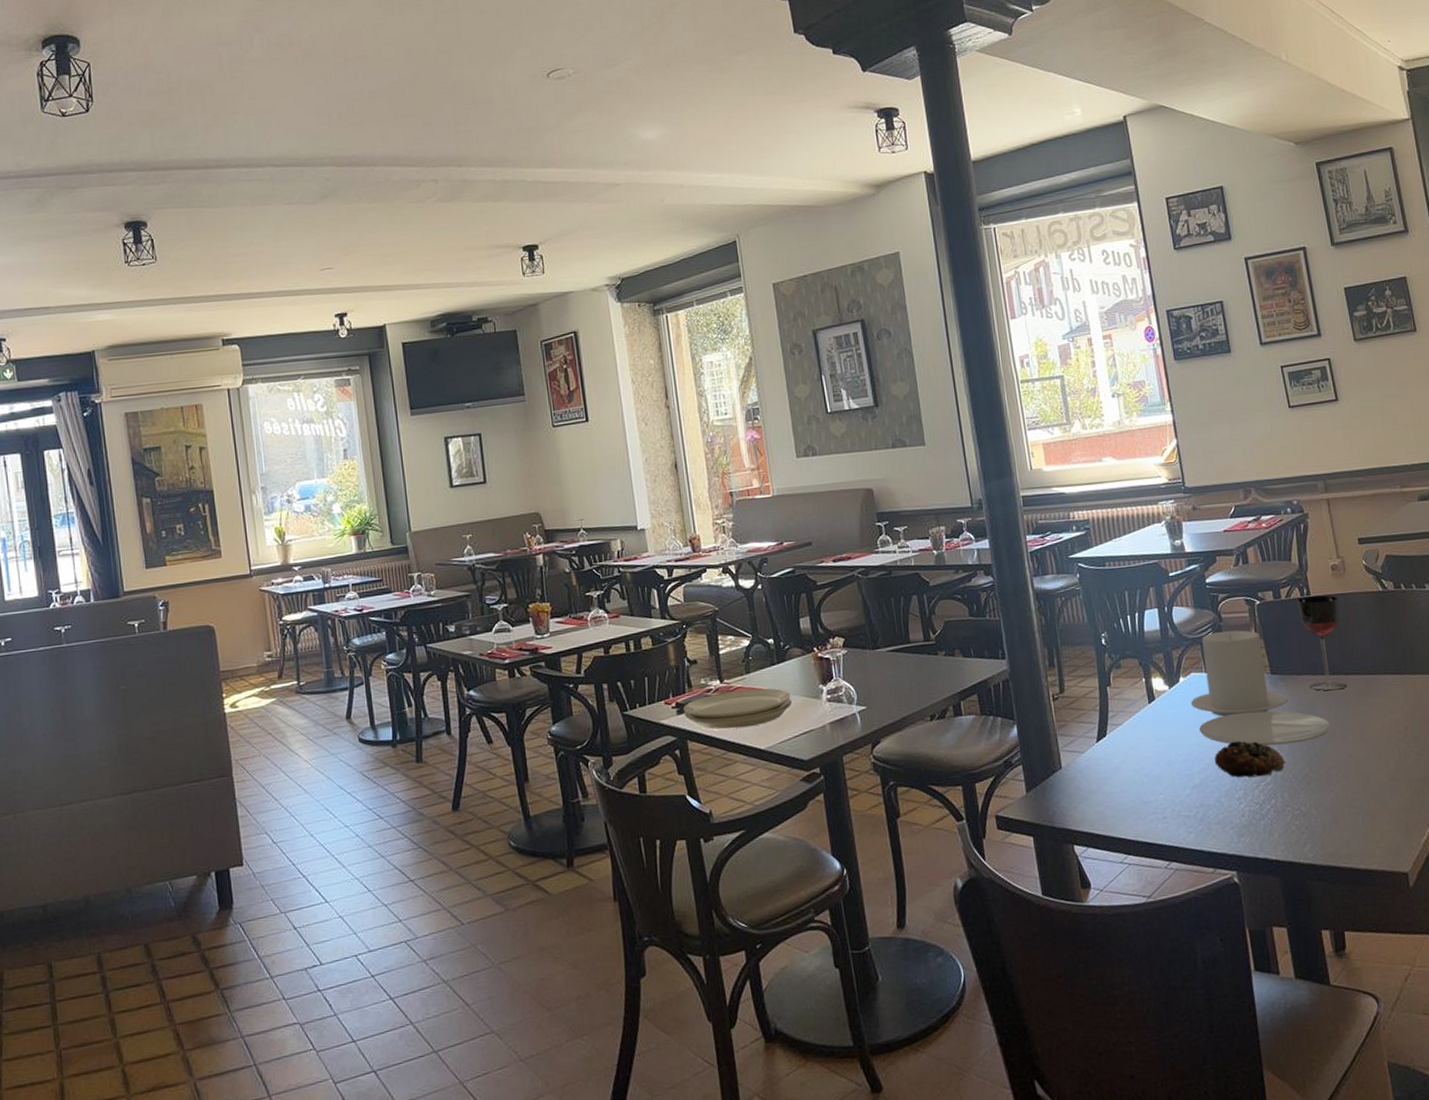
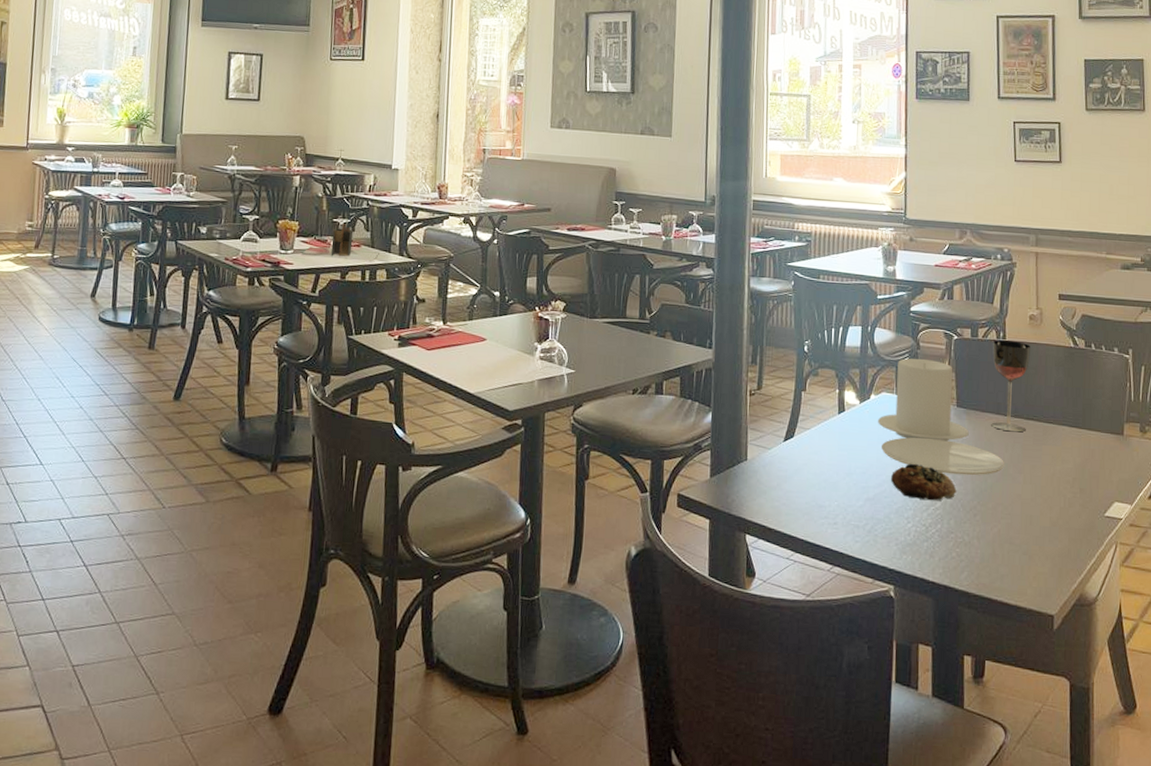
napkin holder: none [558,596,640,637] -> present [300,223,379,262]
plate: present [683,688,793,730] -> none [404,333,507,371]

